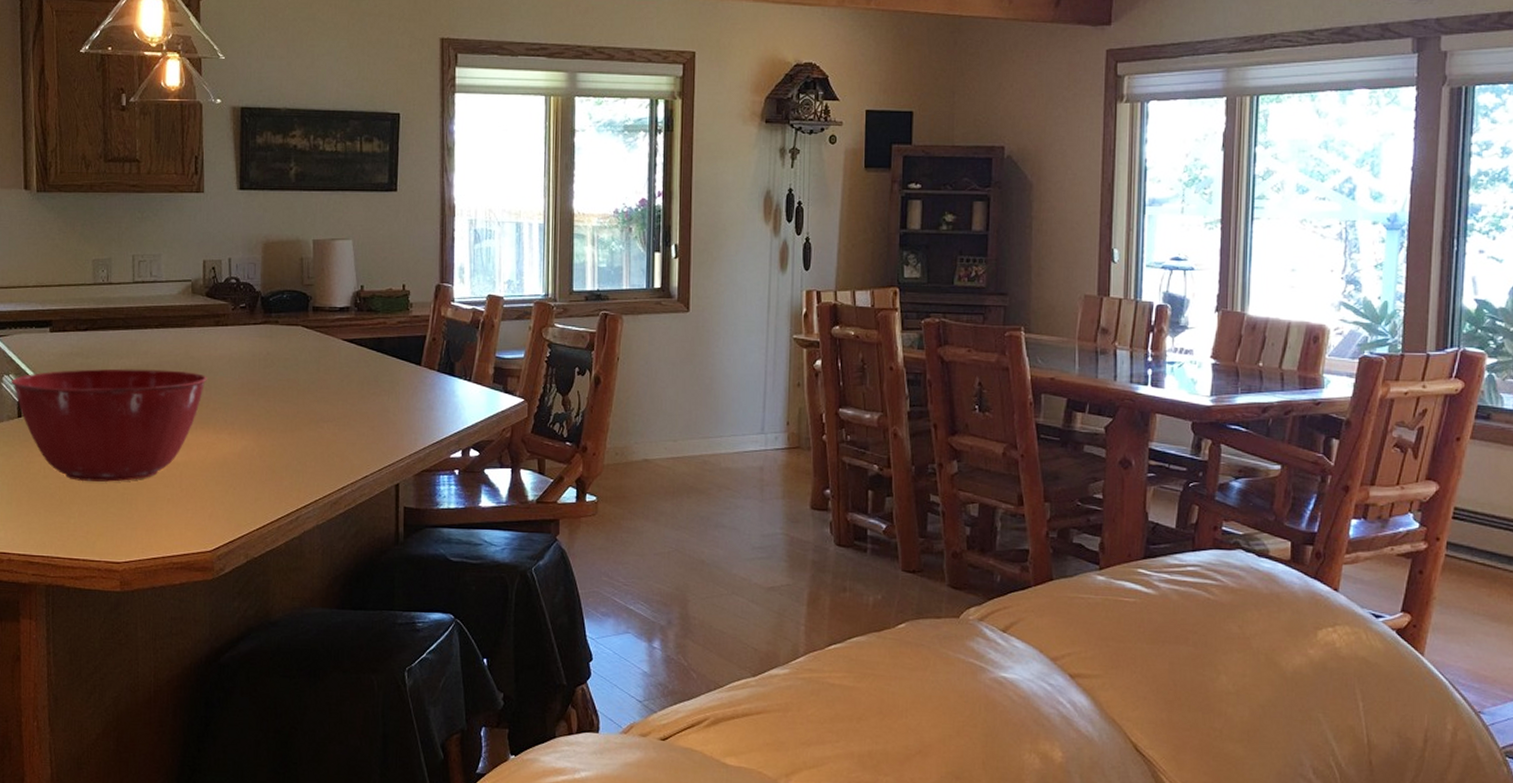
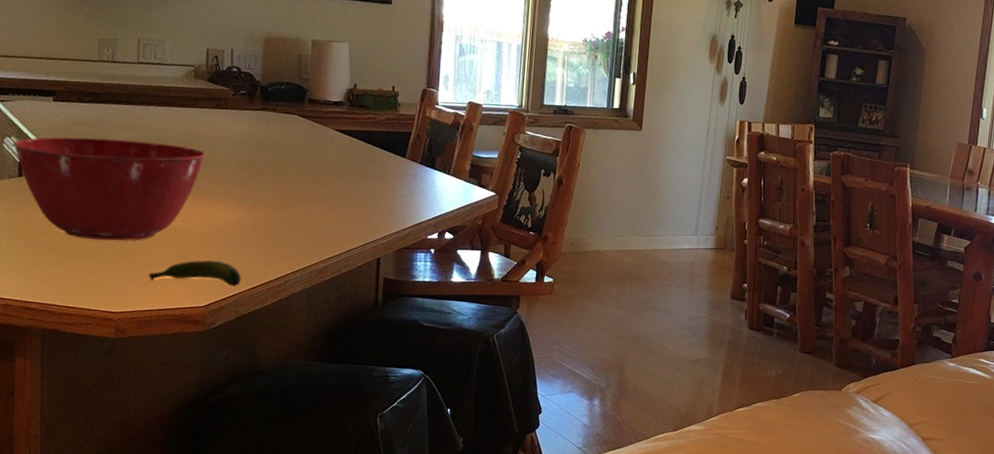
banana: none [152,497,250,527] -> present [148,260,242,287]

